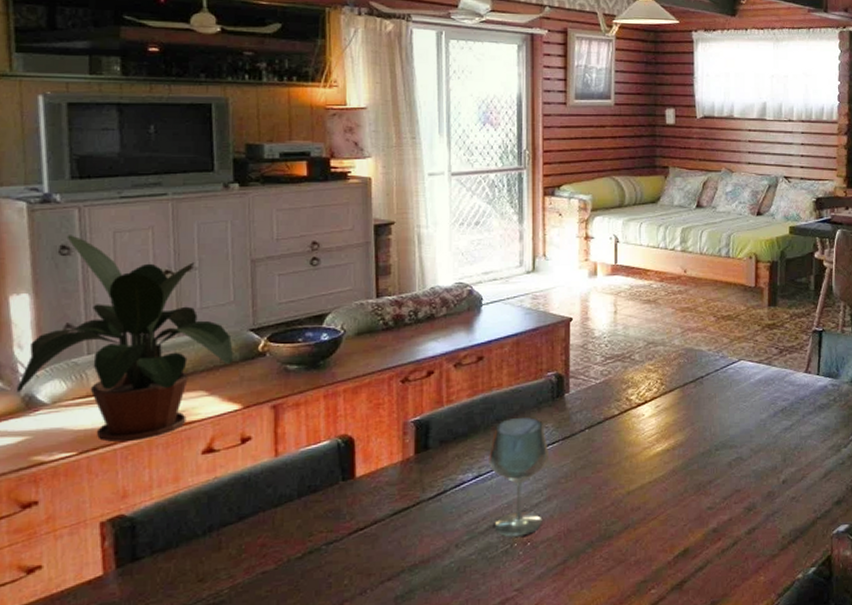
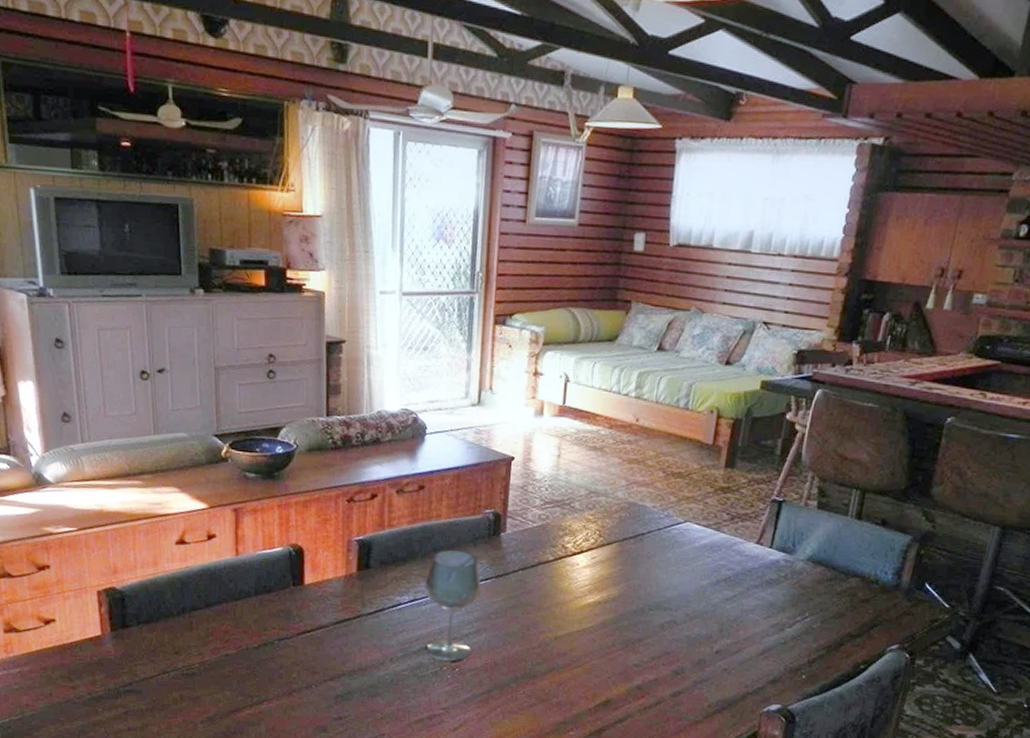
potted plant: present [16,235,233,443] -> none [28,329,200,526]

